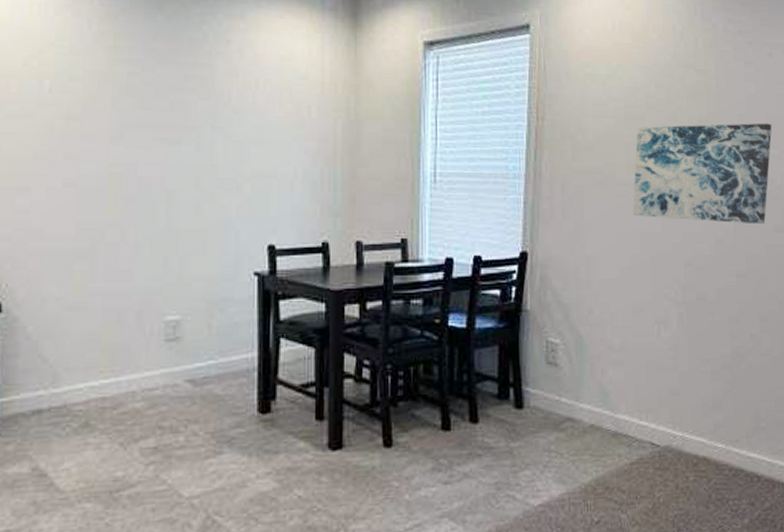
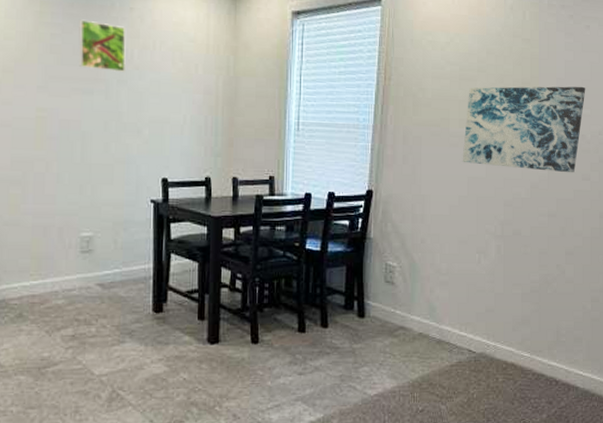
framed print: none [162,54,222,117] -> present [78,19,126,72]

